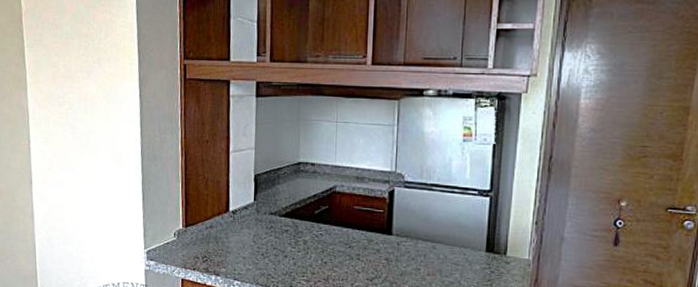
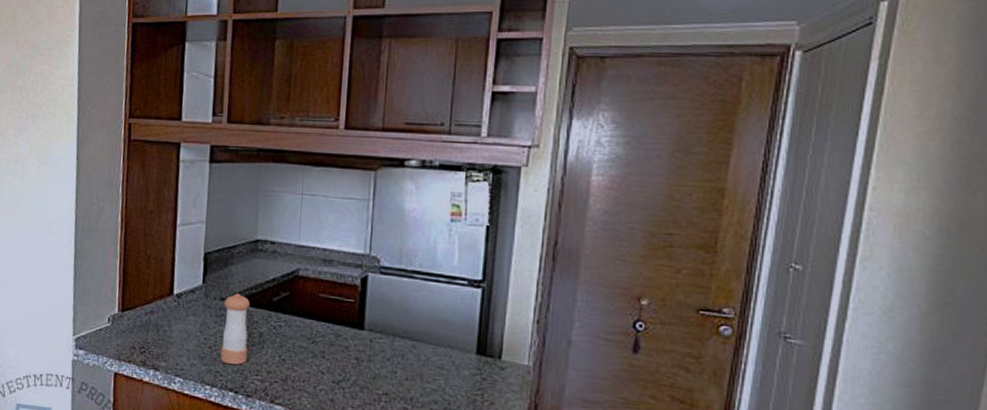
pepper shaker: none [272,208,295,269] -> present [220,293,250,365]

